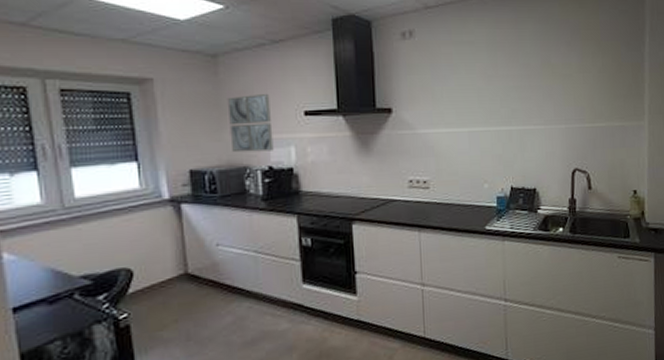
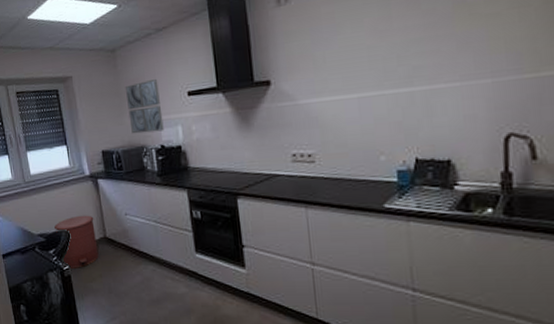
trash can: none [109,247,175,316] -> present [54,215,99,268]

